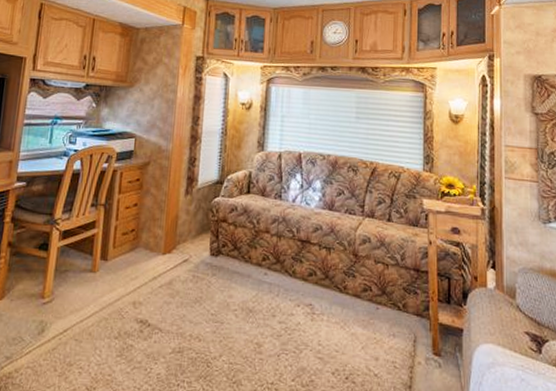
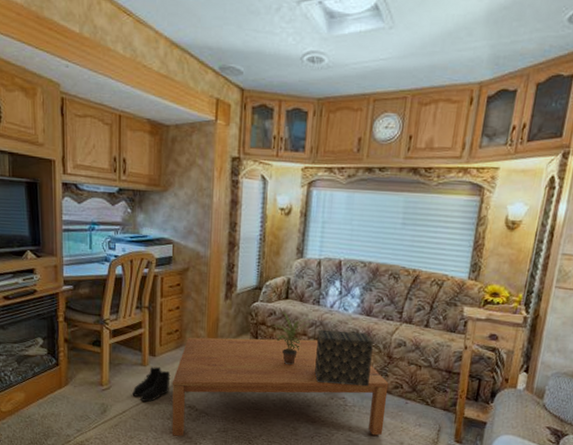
boots: none [77,272,123,317] -> present [132,366,171,402]
coffee table: none [118,237,357,361] -> present [172,337,389,437]
potted plant: none [236,207,275,268] -> present [274,312,313,366]
decorative box: none [279,226,338,290] -> present [314,329,374,387]

